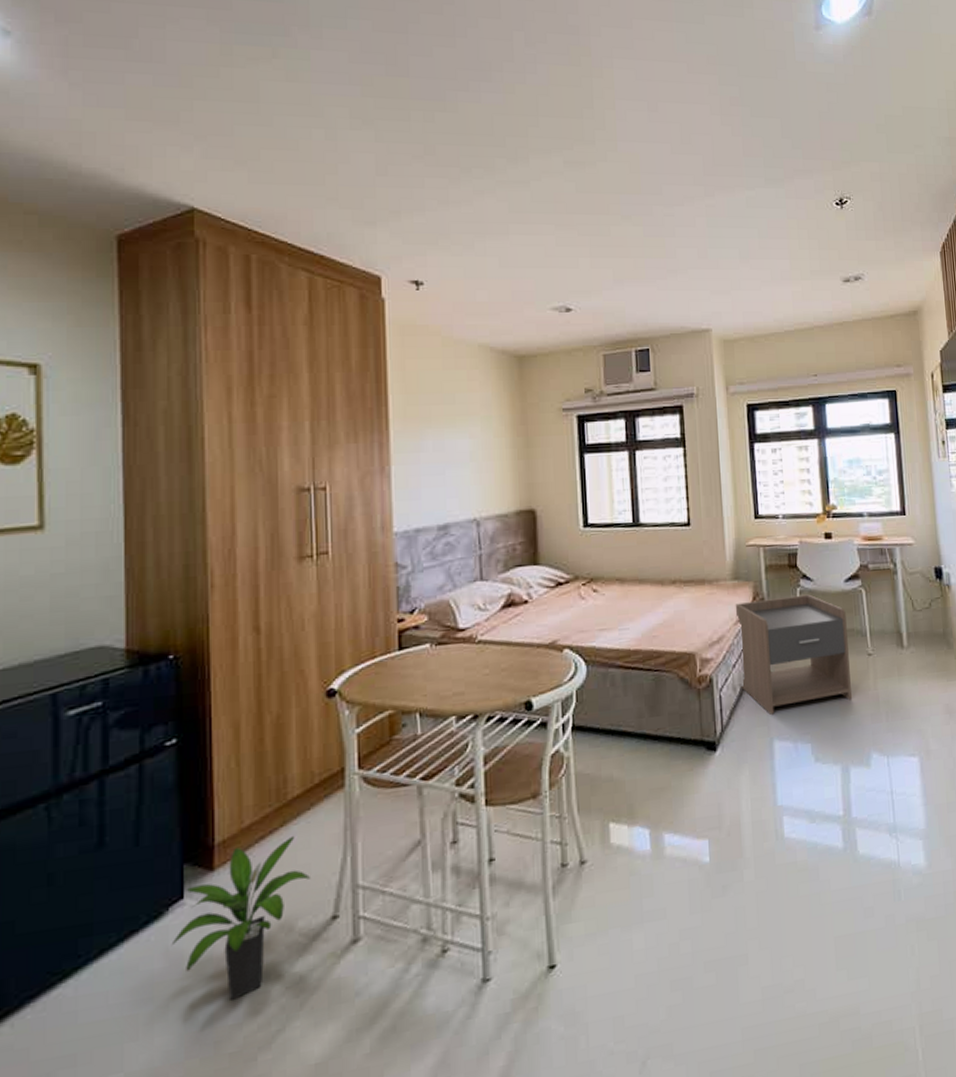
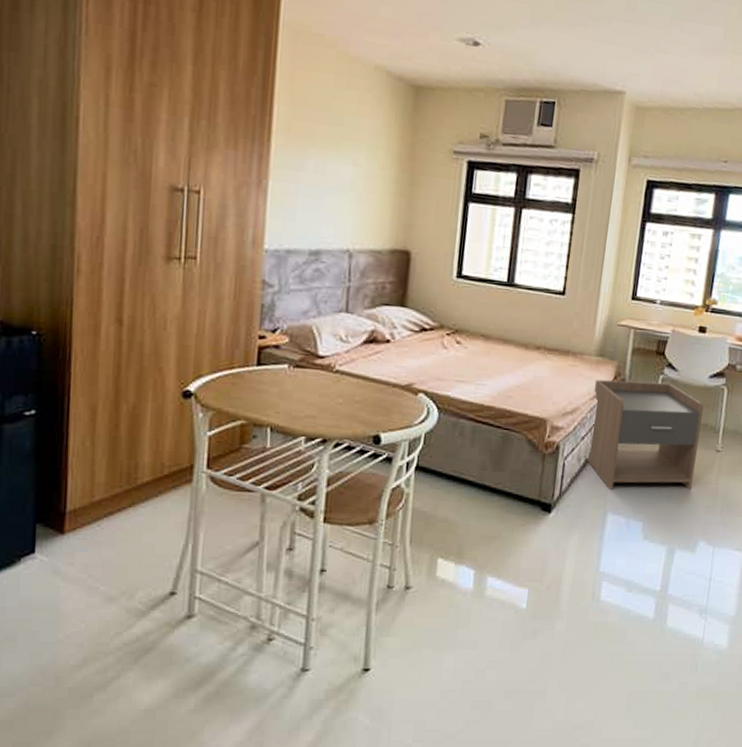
potted plant: present [171,835,312,1000] -> none [21,516,154,645]

